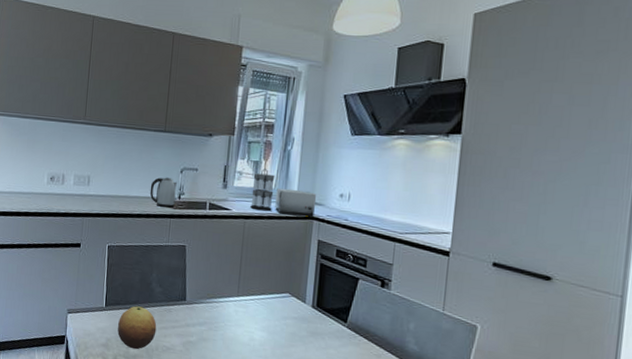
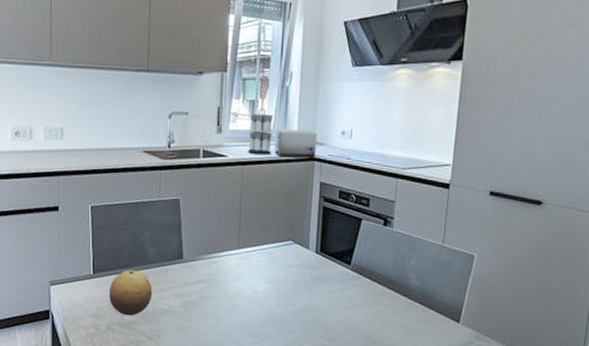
kettle: present [150,177,177,208] -> none [135,124,165,158]

